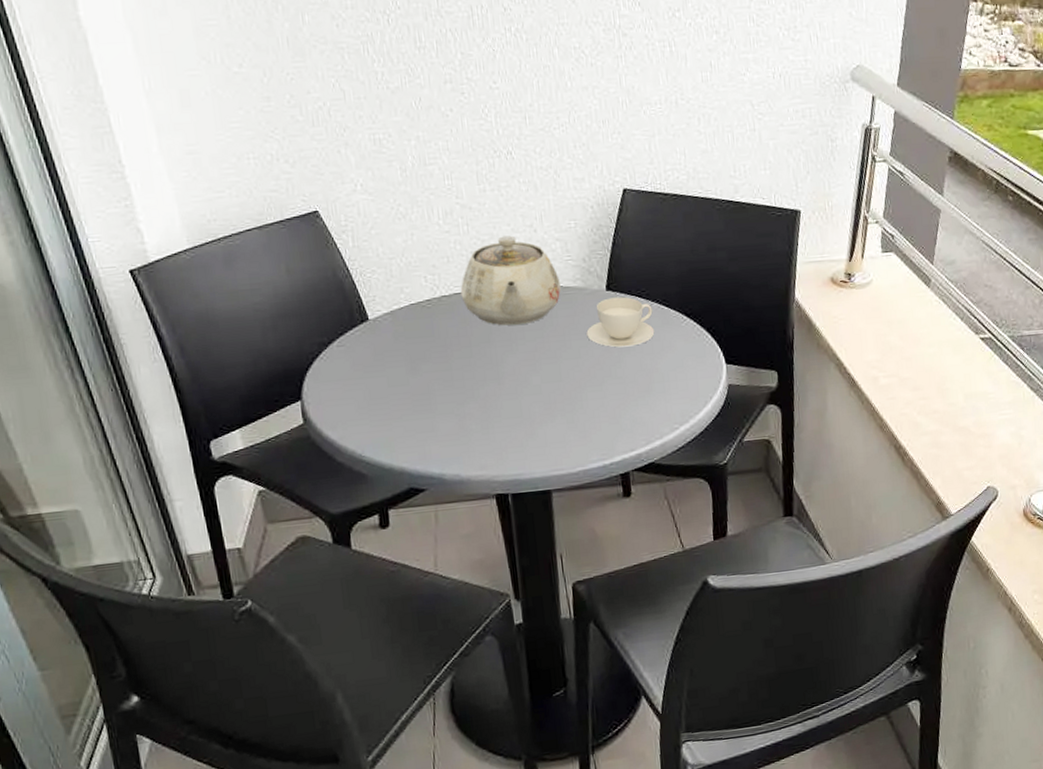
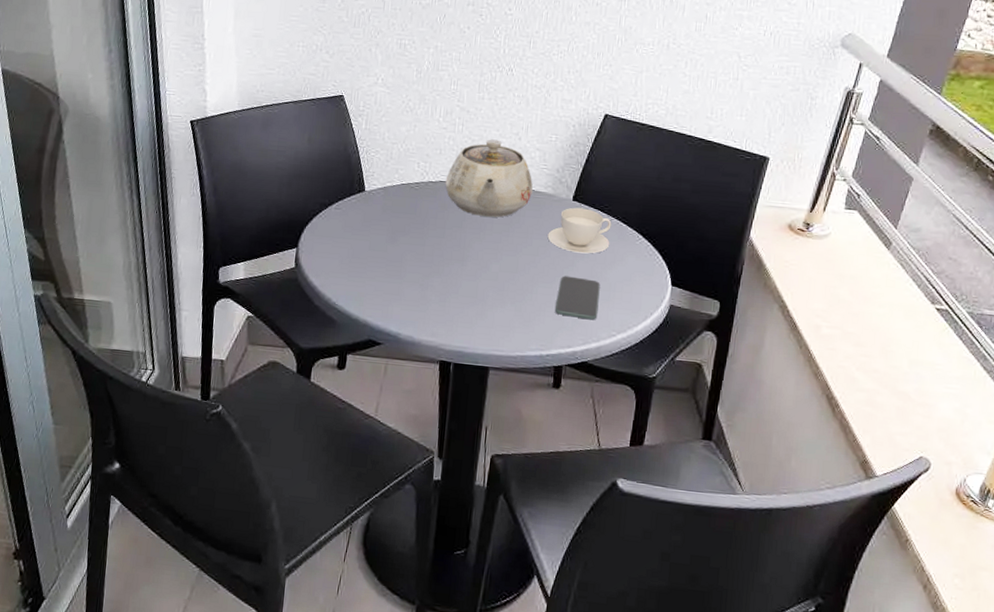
smartphone: none [609,373,656,418] -> present [555,276,600,320]

